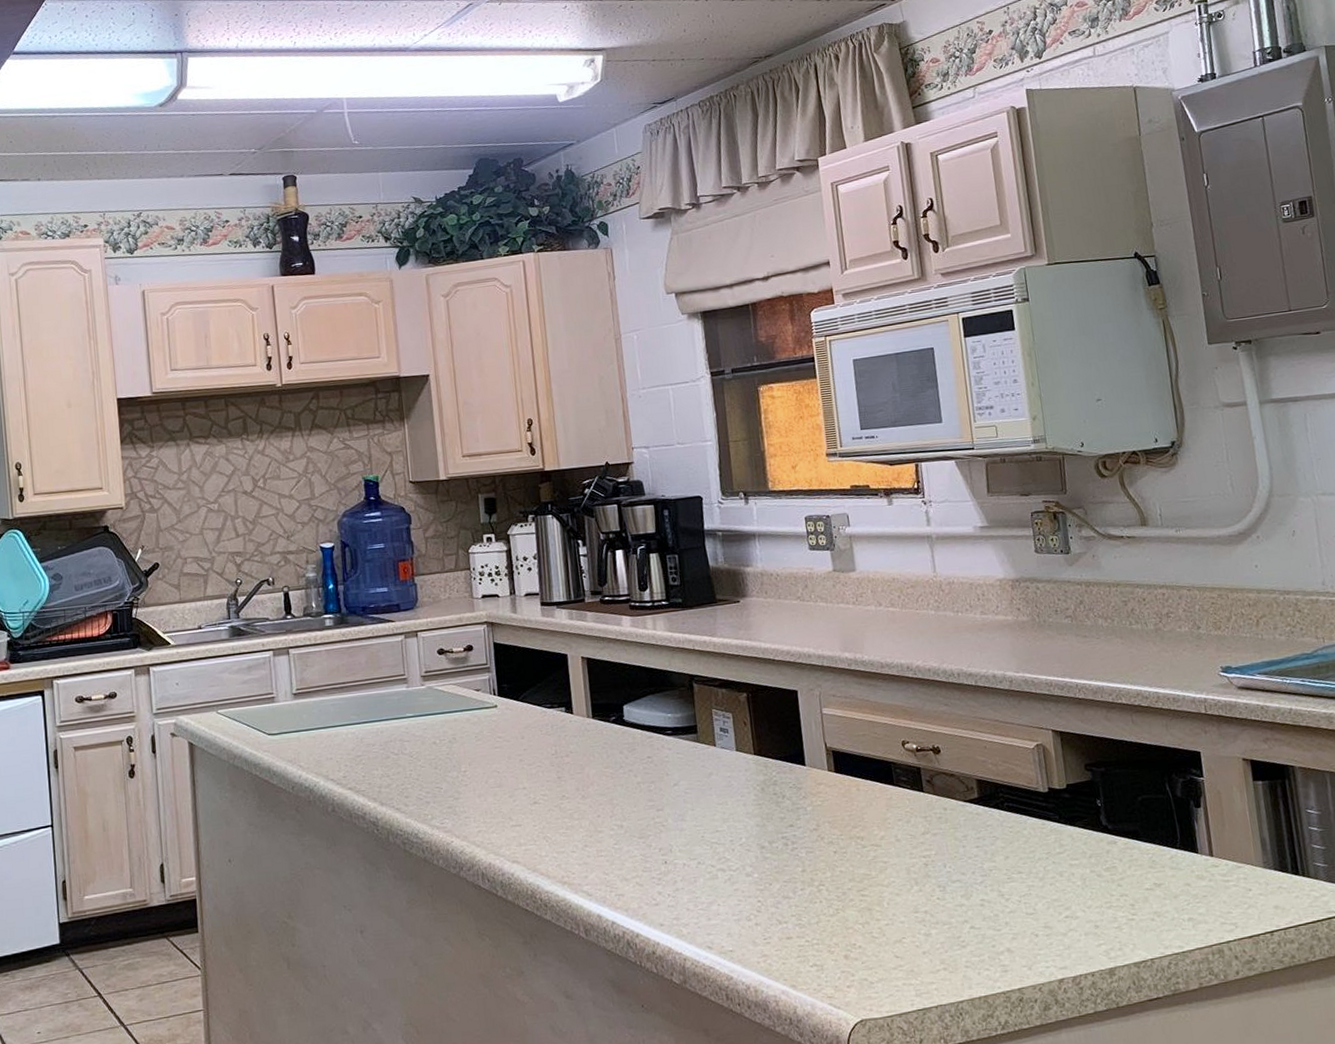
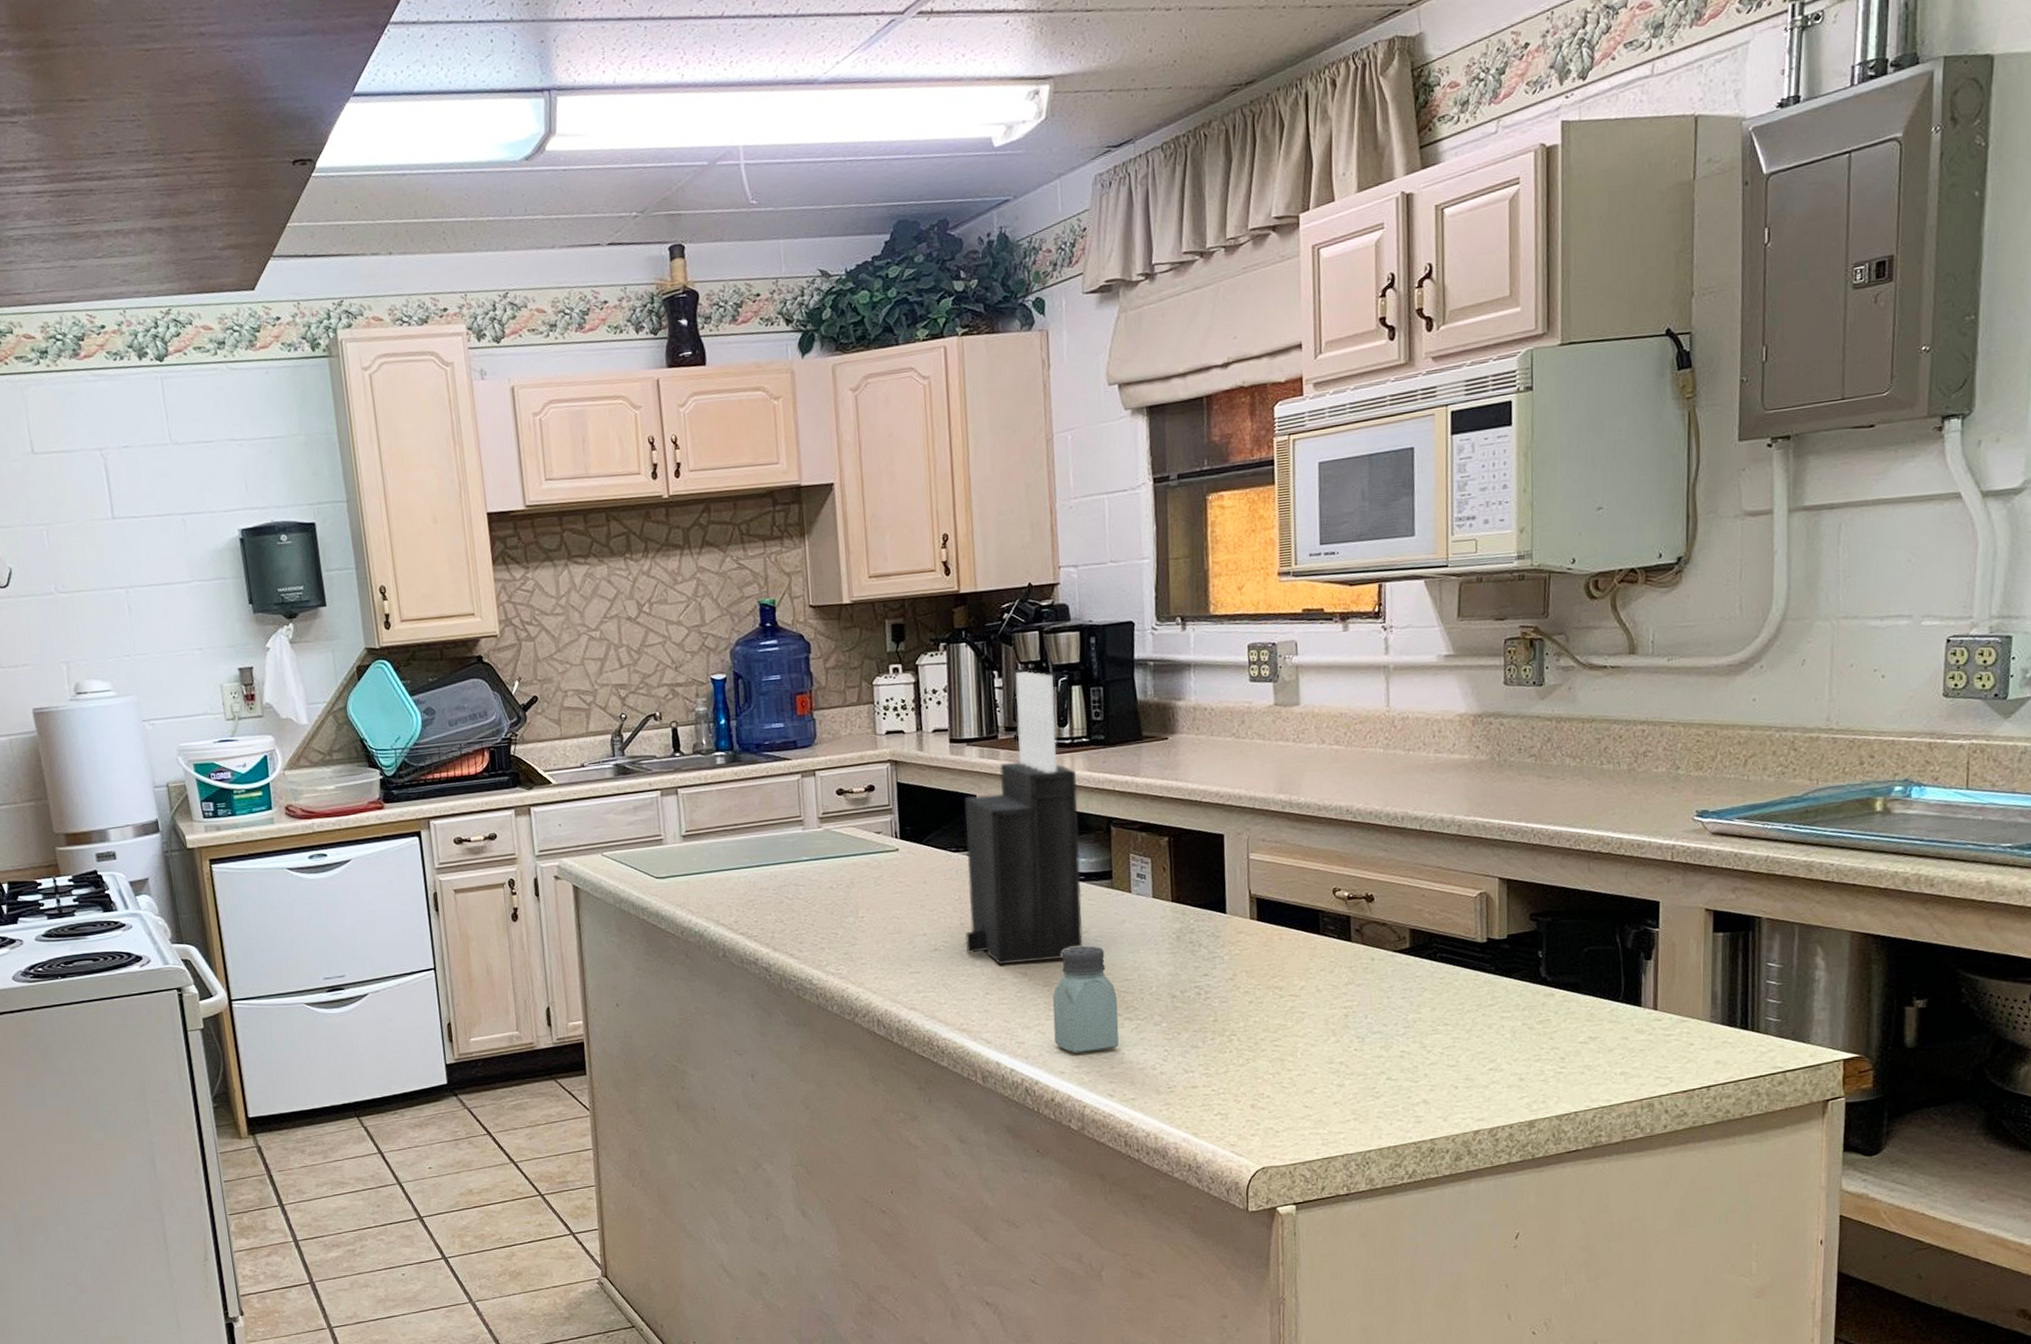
knife block: none [556,540,674,818] -> present [964,671,1083,965]
saltshaker: none [648,798,714,905] -> present [1052,946,1119,1054]

